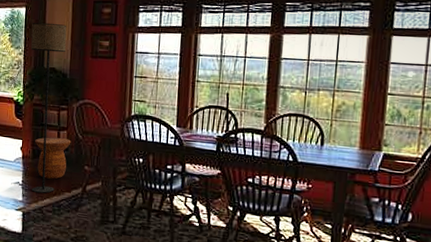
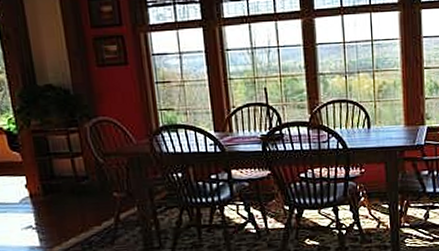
floor lamp: present [30,22,67,194] -> none [9,30,80,234]
side table: present [35,137,71,179] -> none [43,165,91,216]

